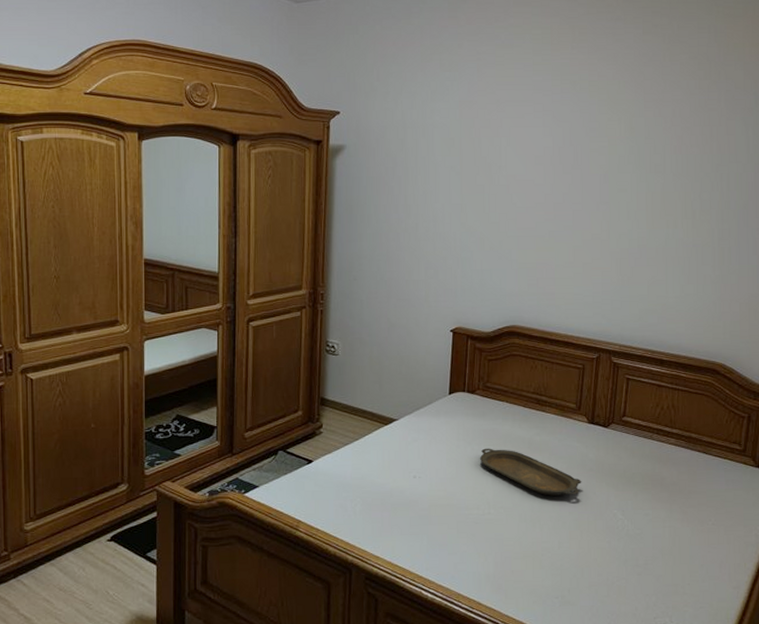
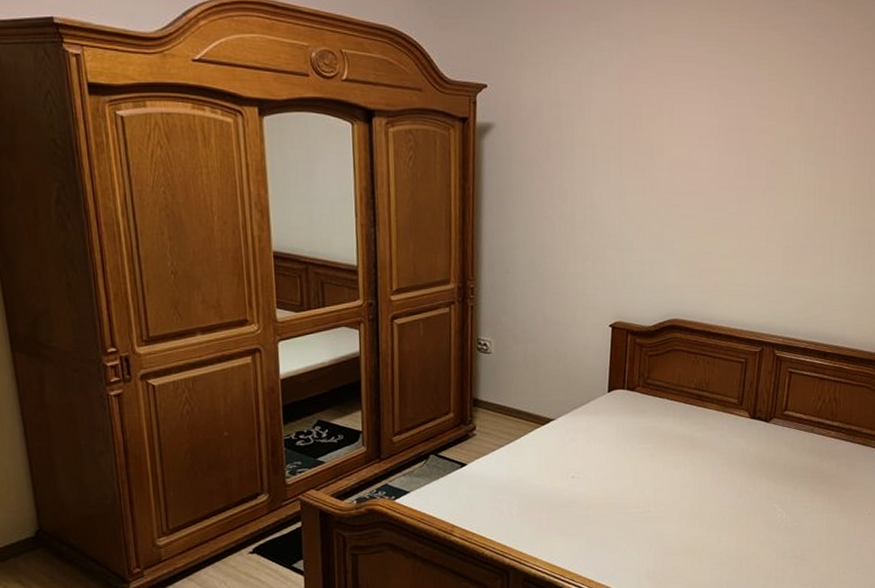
serving tray: present [480,448,582,496] -> none [640,446,742,492]

